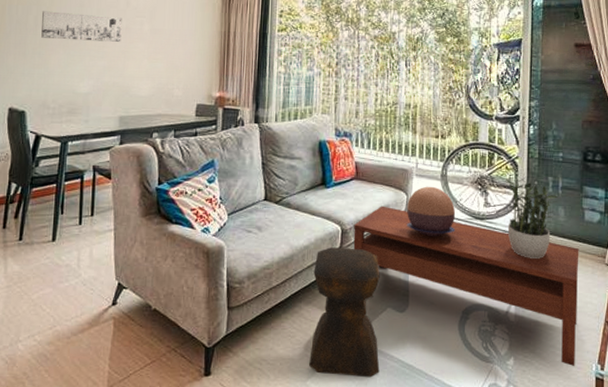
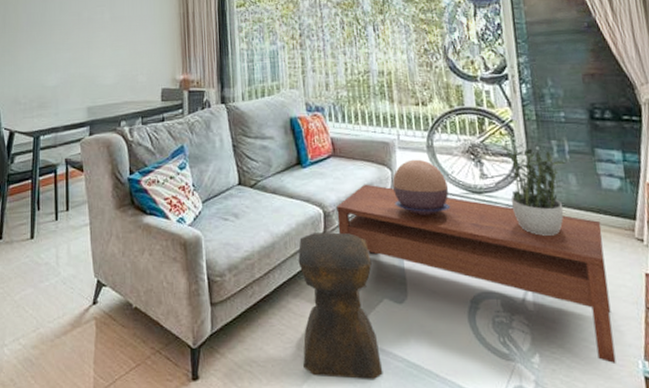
wall art: present [41,11,122,42] -> none [10,8,84,36]

